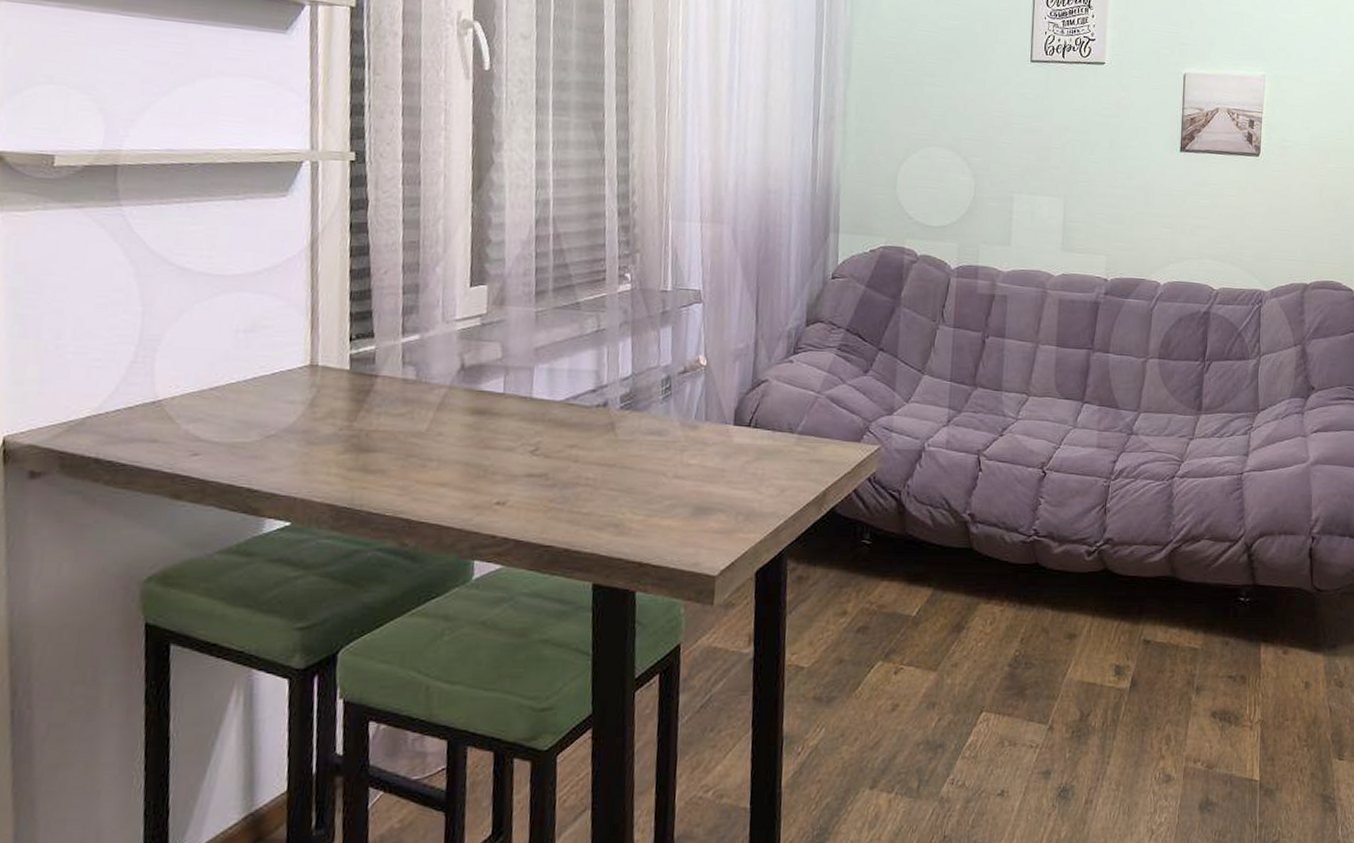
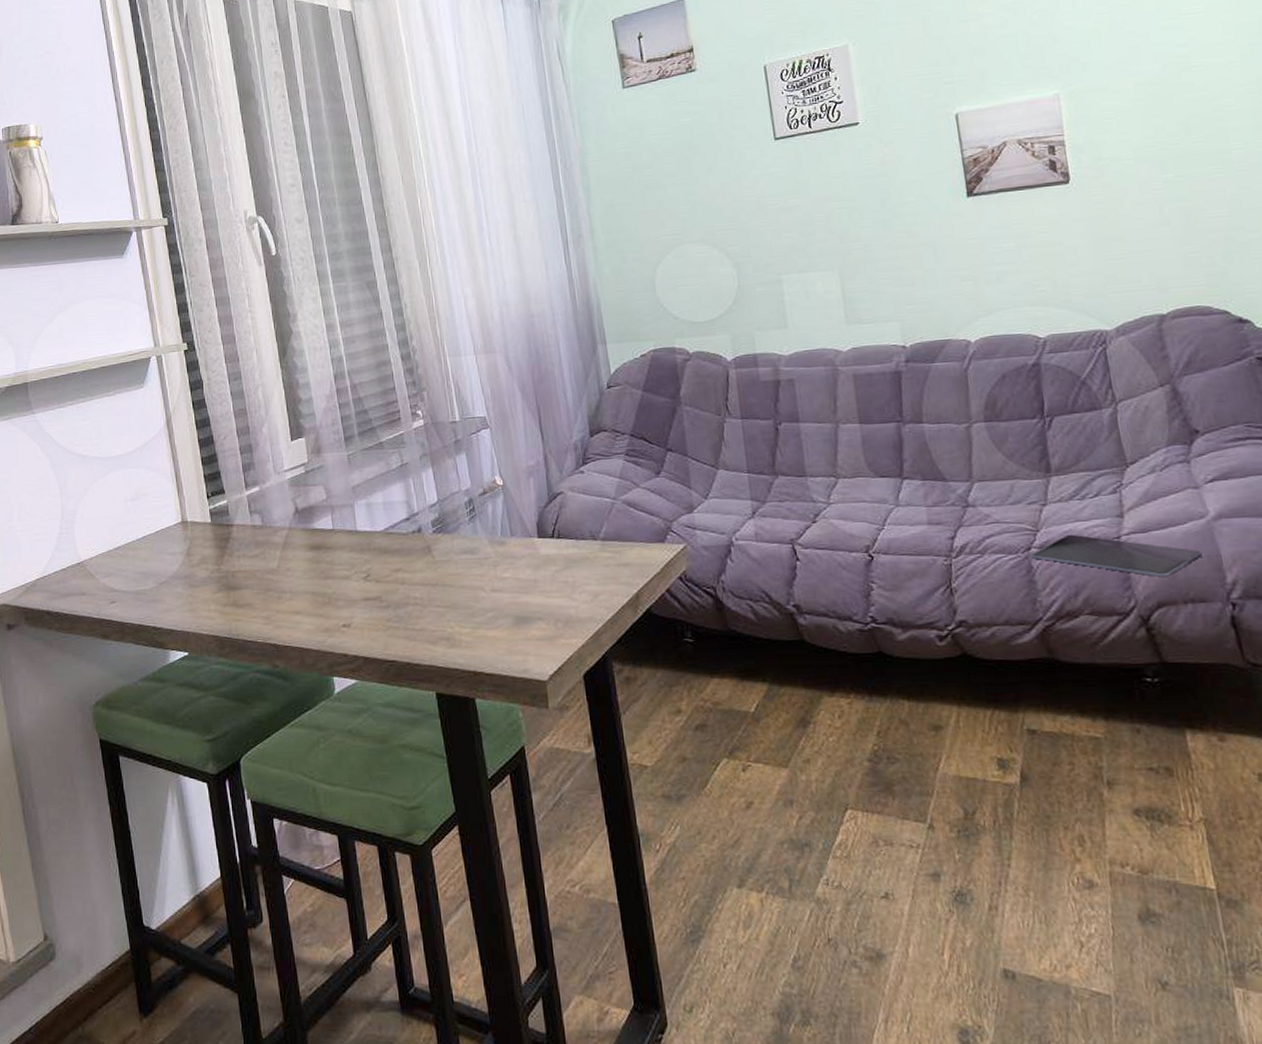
tablet: none [1173,467,1299,512] -> present [1031,534,1202,578]

